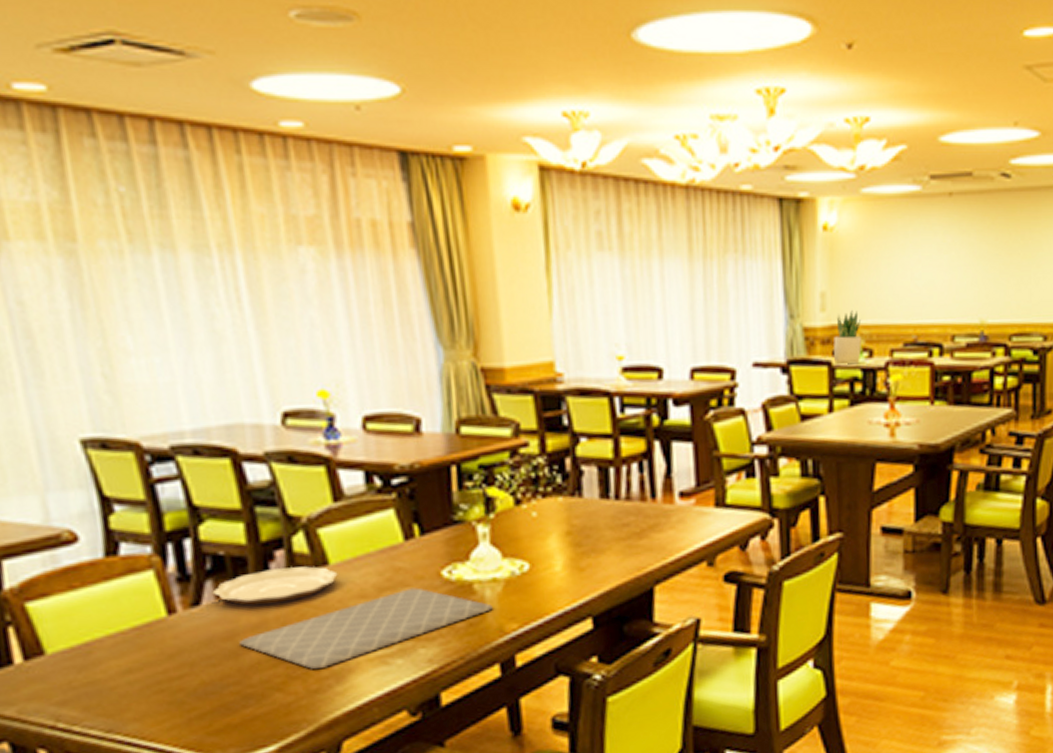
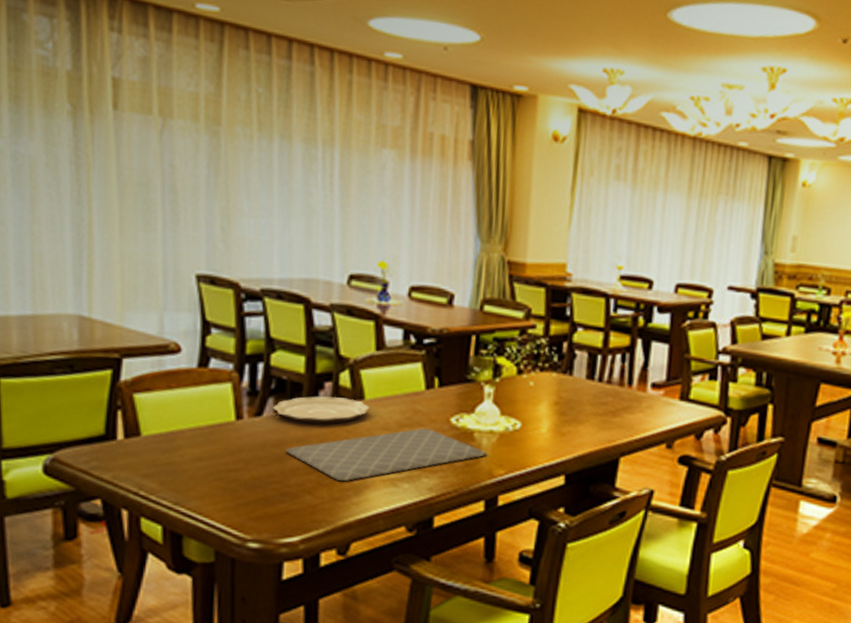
planter: present [834,310,861,365] -> none [797,254,824,299]

